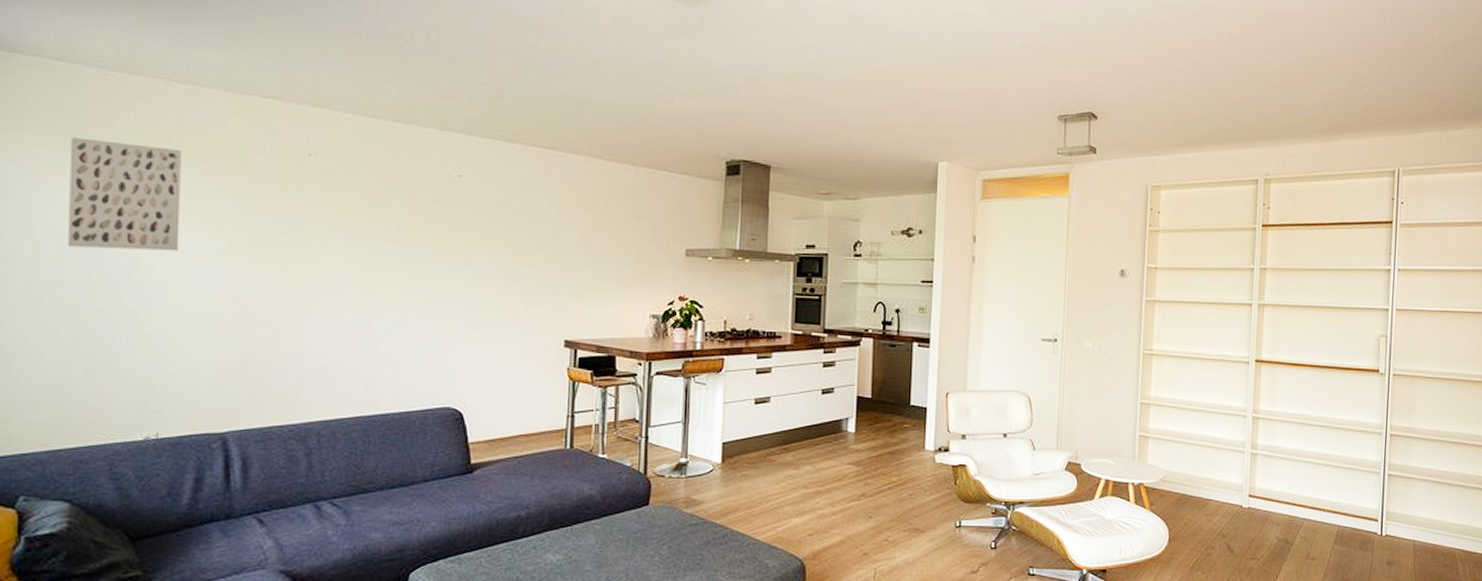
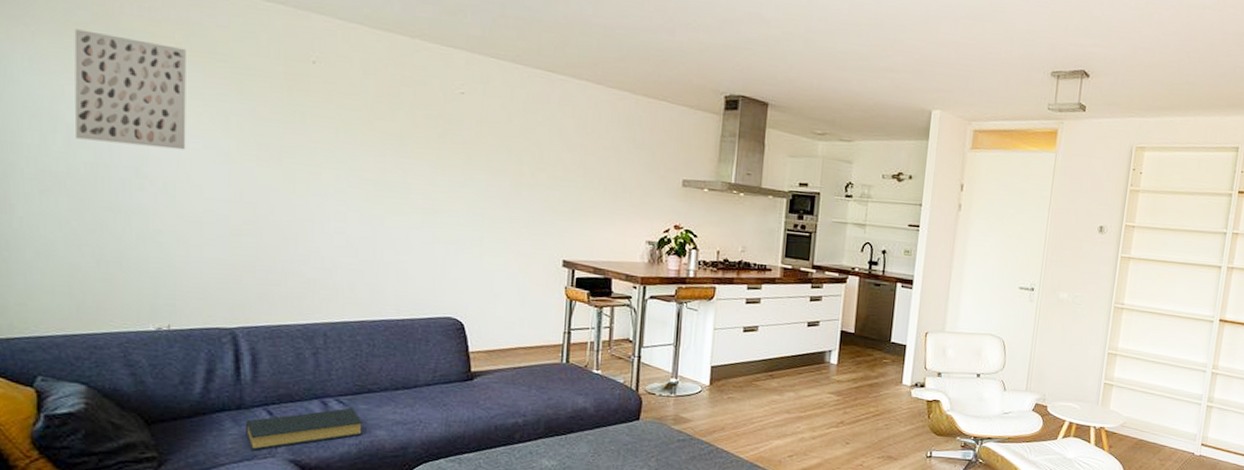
hardback book: none [235,510,357,562] -> present [246,408,362,450]

